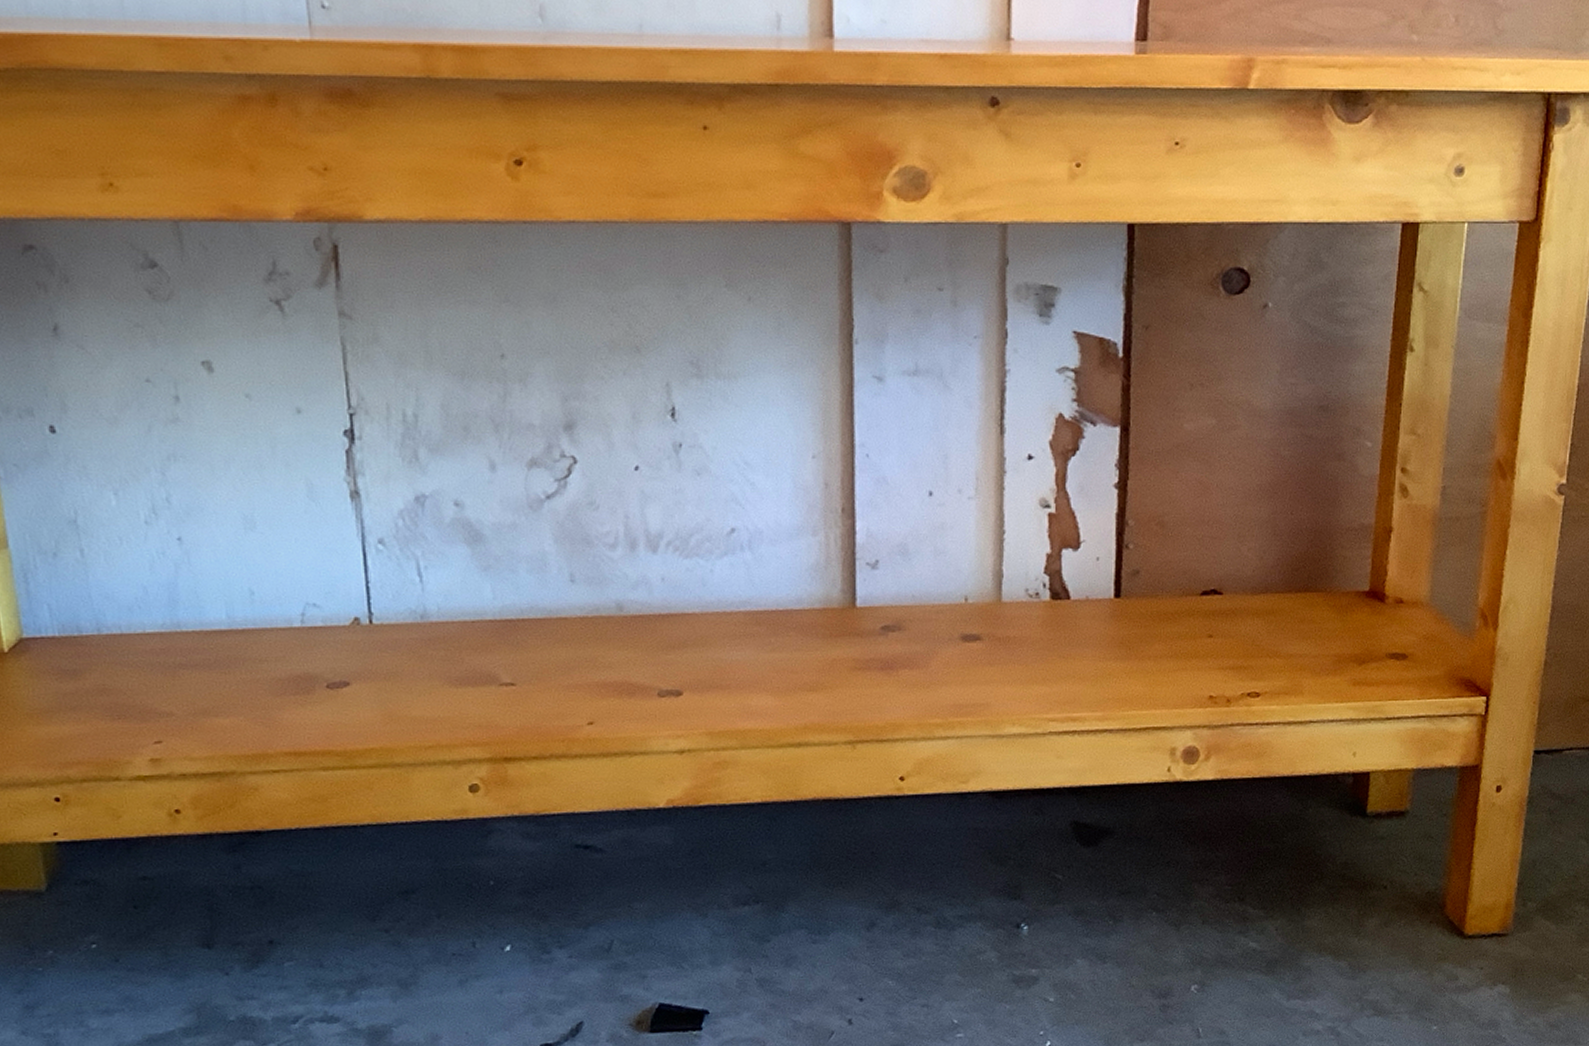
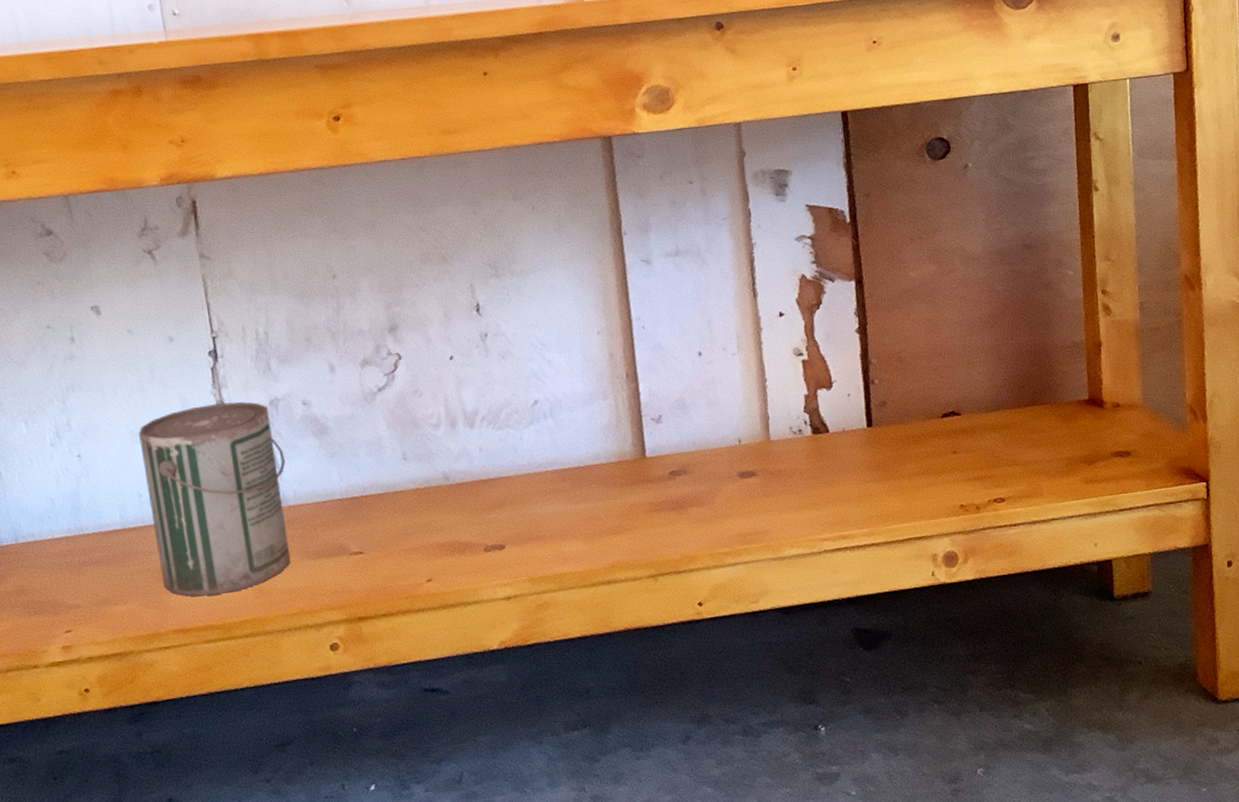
paint can: none [254,494,429,717] -> present [139,401,290,597]

